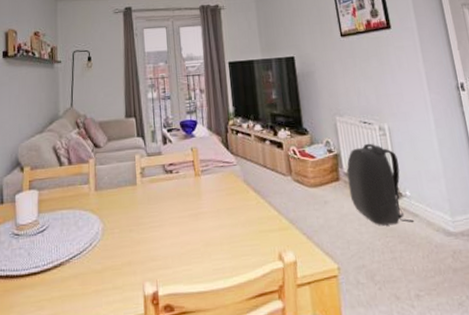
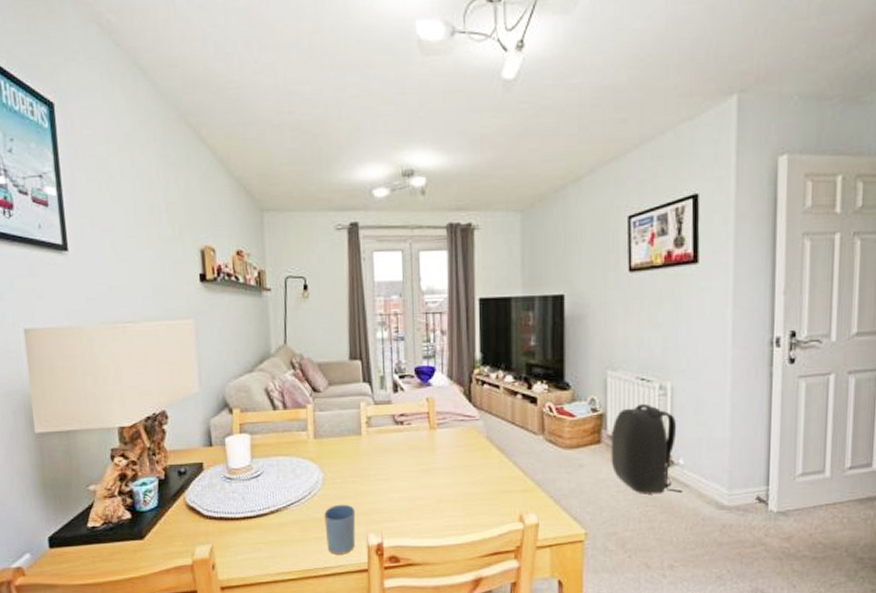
mug: none [103,253,133,307] -> present [324,504,356,554]

